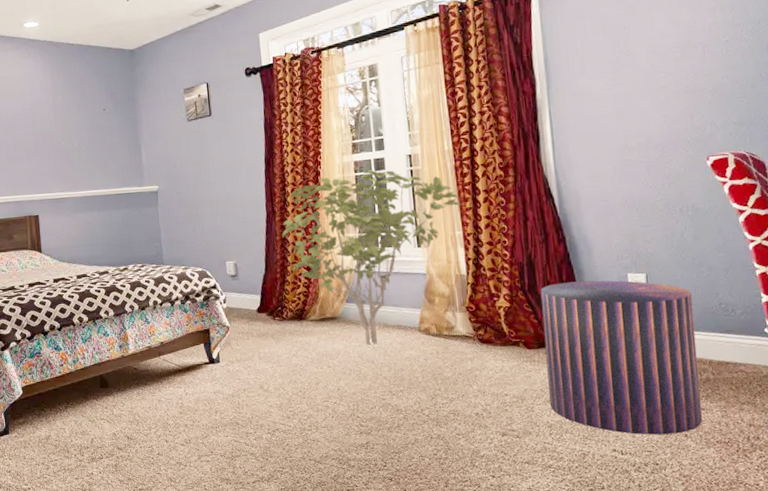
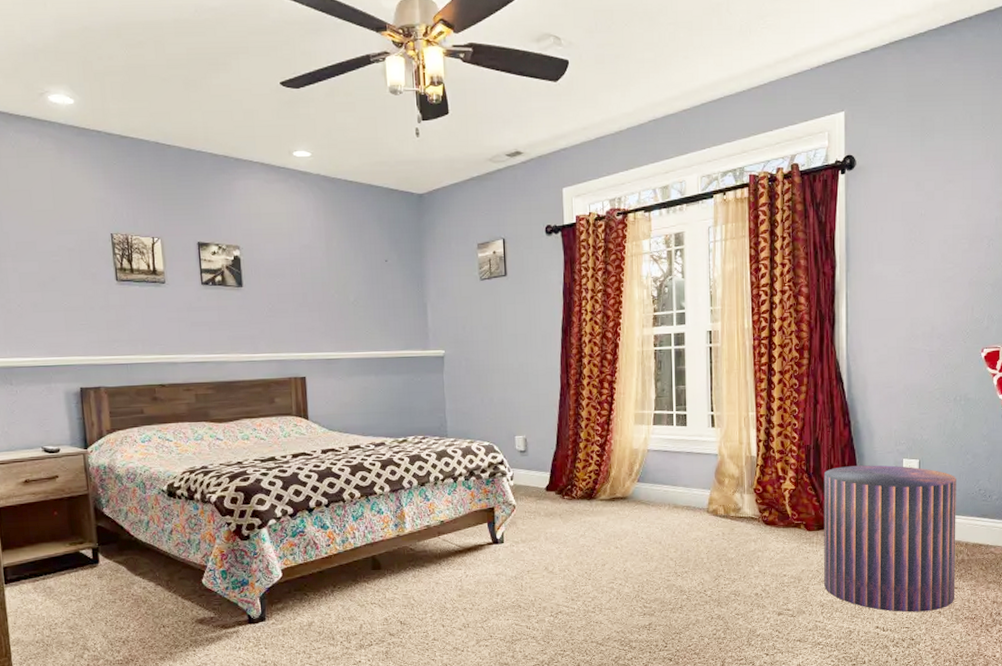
shrub: present [282,169,462,345] -> none [576,344,757,526]

